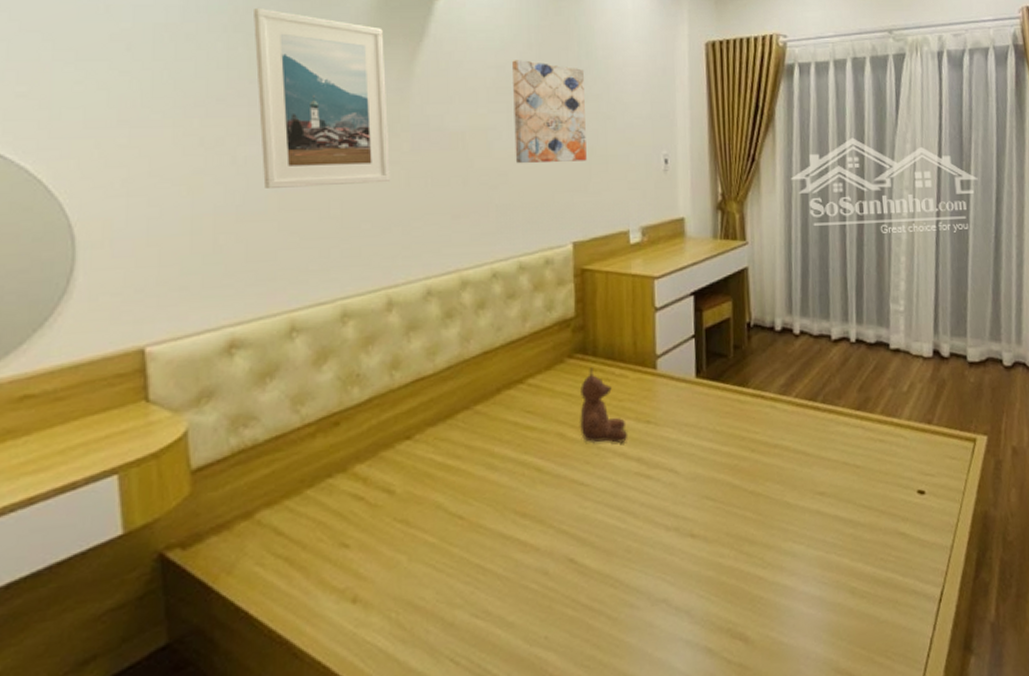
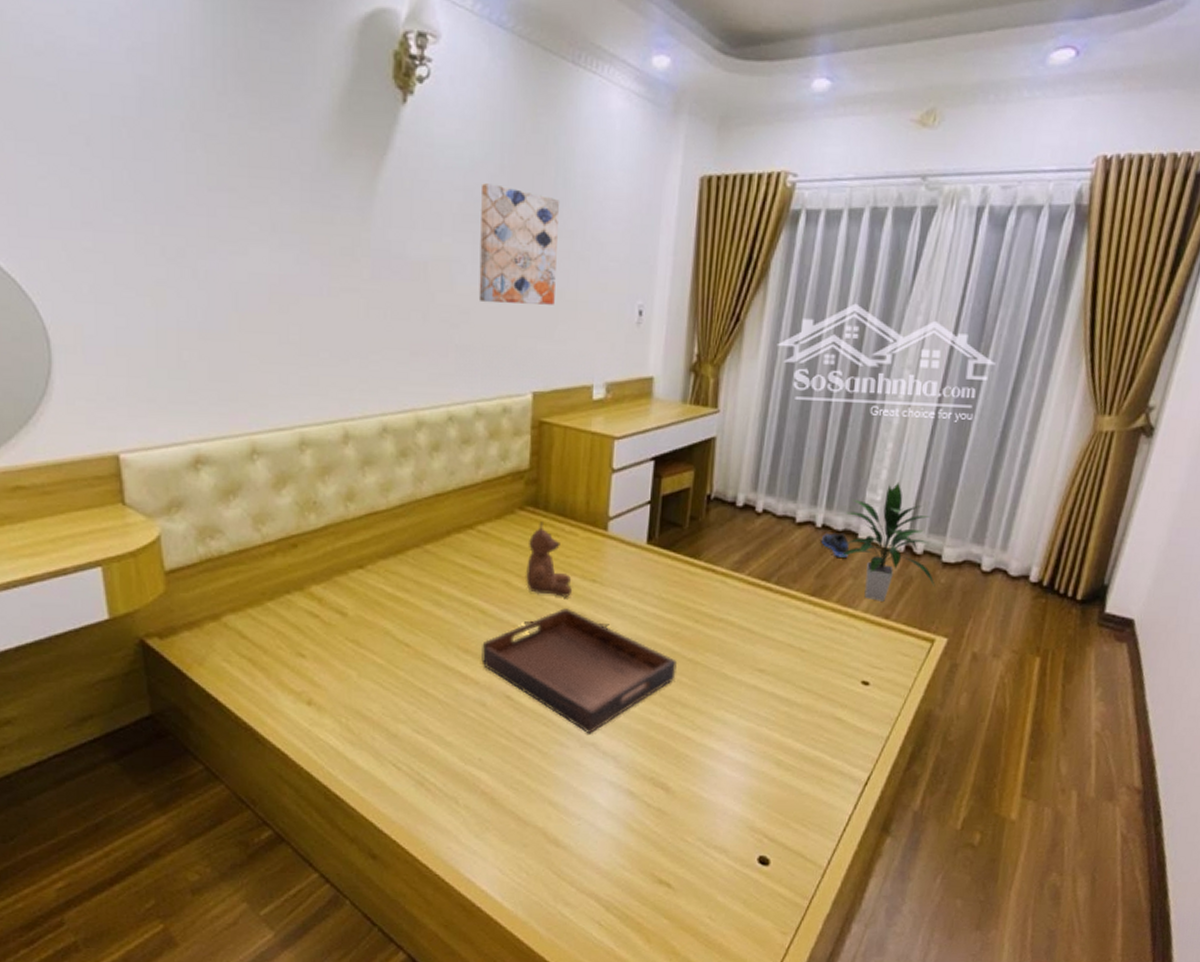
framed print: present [254,7,390,188] -> none [211,103,349,311]
serving tray: none [540,454,740,590] -> present [481,608,678,734]
sneaker: none [857,345,884,369] -> present [821,533,849,558]
indoor plant: none [875,291,967,408] -> present [841,481,935,601]

